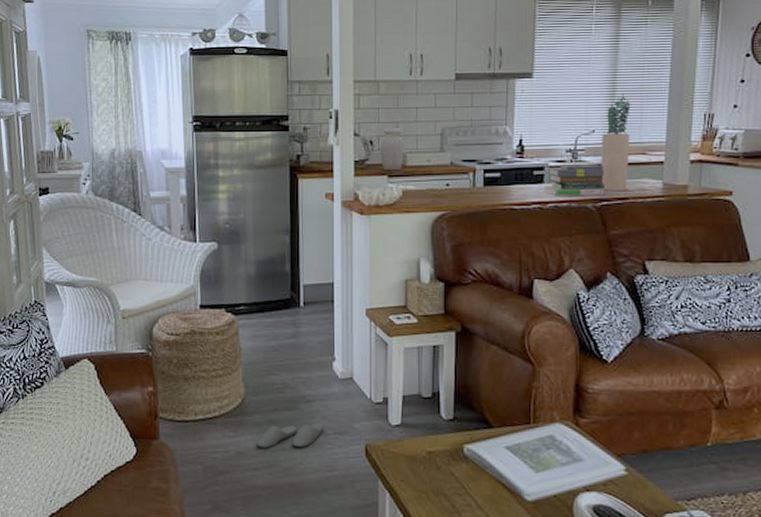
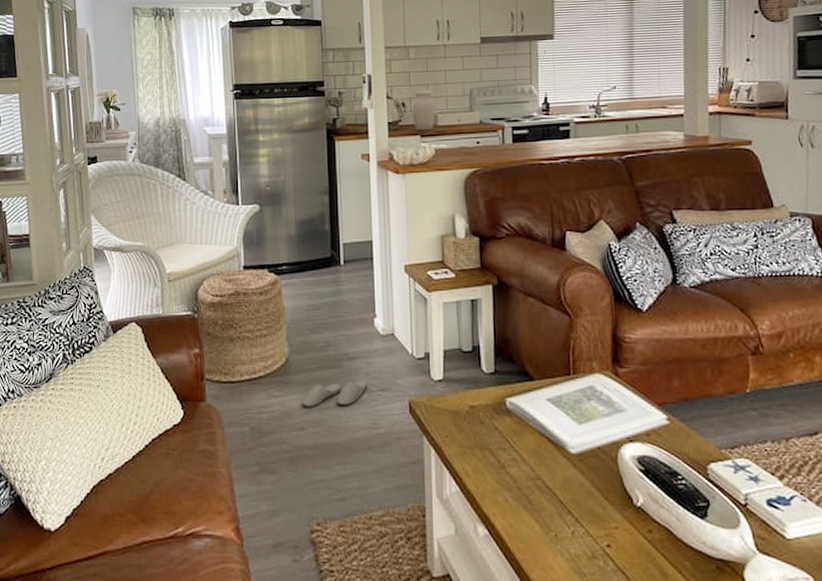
books: present [544,164,604,196] -> none [571,119,629,150]
vase: present [601,93,631,192] -> none [622,51,651,145]

